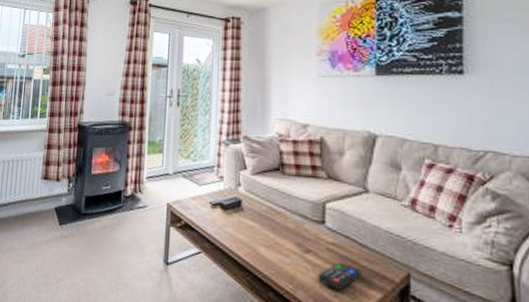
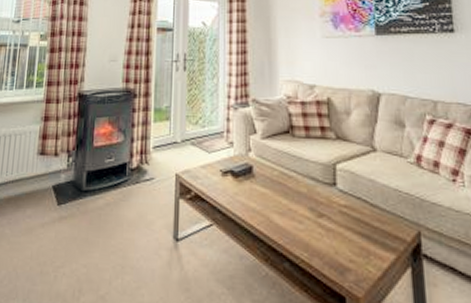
remote control: present [317,263,362,290] -> none [332,226,375,254]

